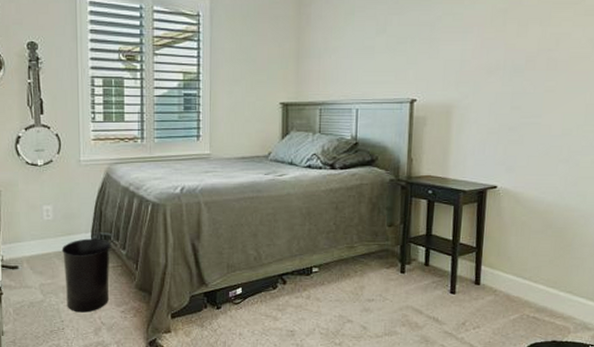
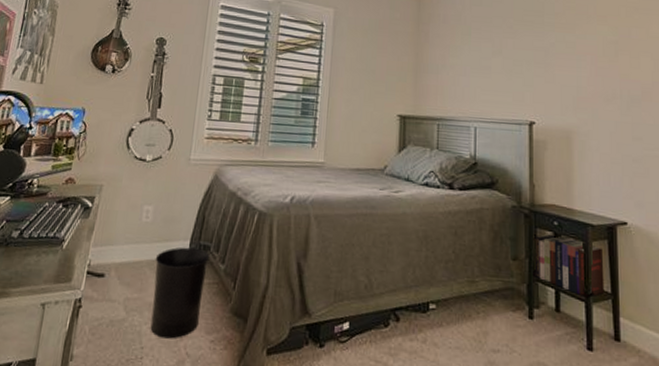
books: none [405,201,472,253] -> present [532,233,605,299]

